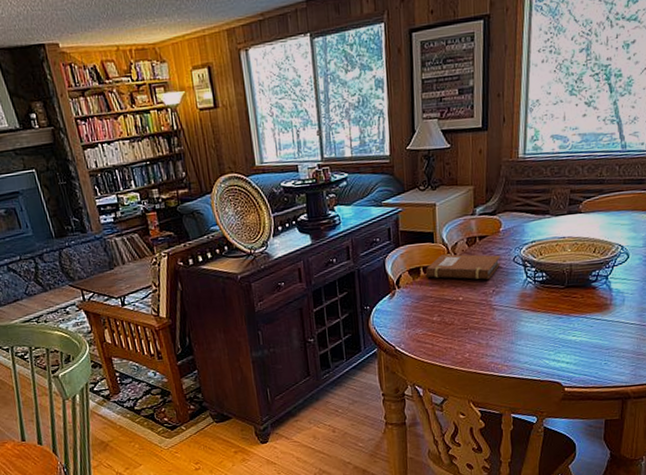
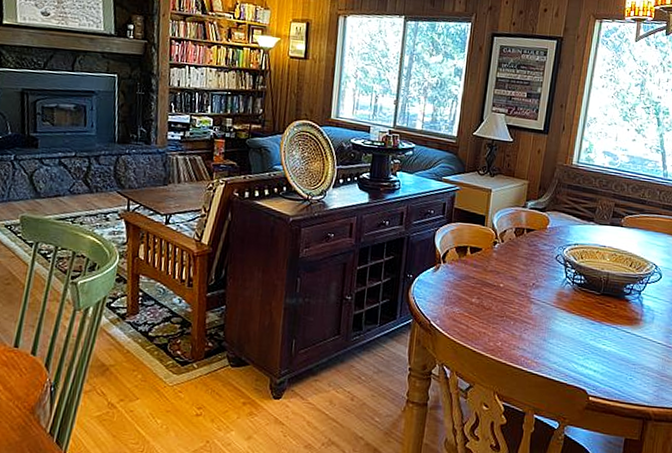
notebook: present [425,254,500,280] -> none [472,239,544,272]

